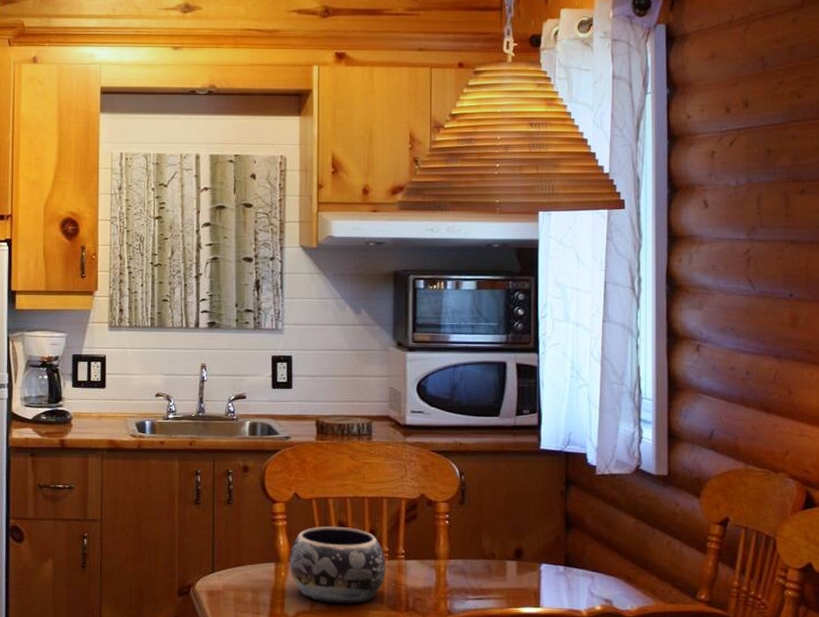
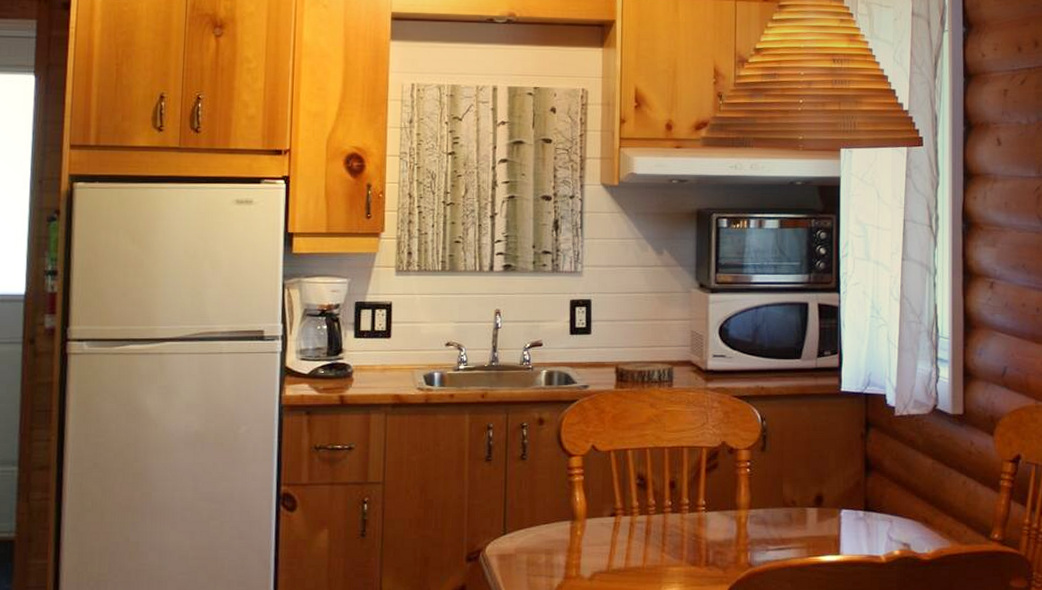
decorative bowl: present [289,526,386,605] -> none [585,480,686,563]

